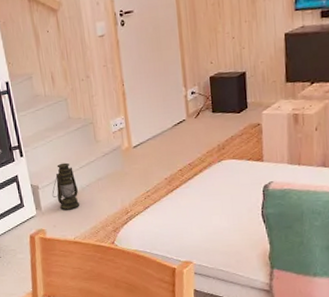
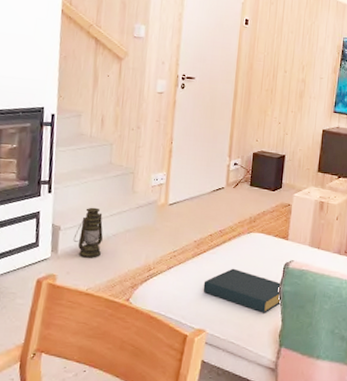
hardback book: none [182,199,267,239] -> present [203,268,282,313]

